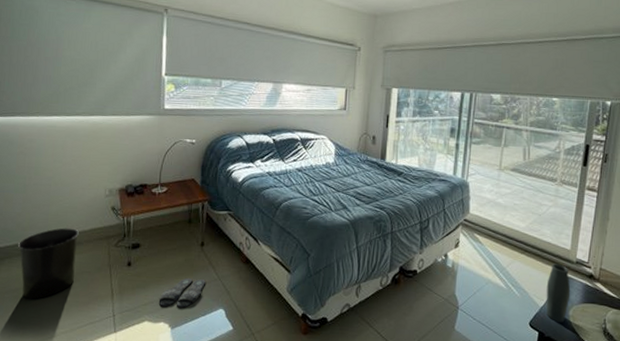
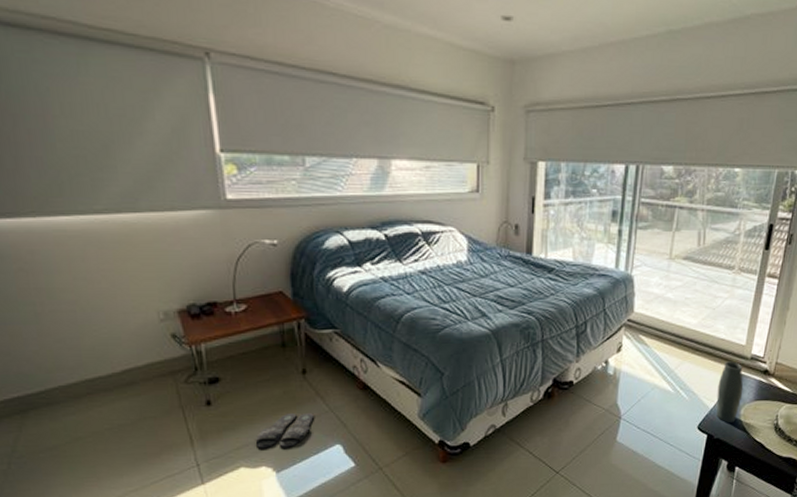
waste bin: present [18,228,79,300] -> none [44,365,135,457]

